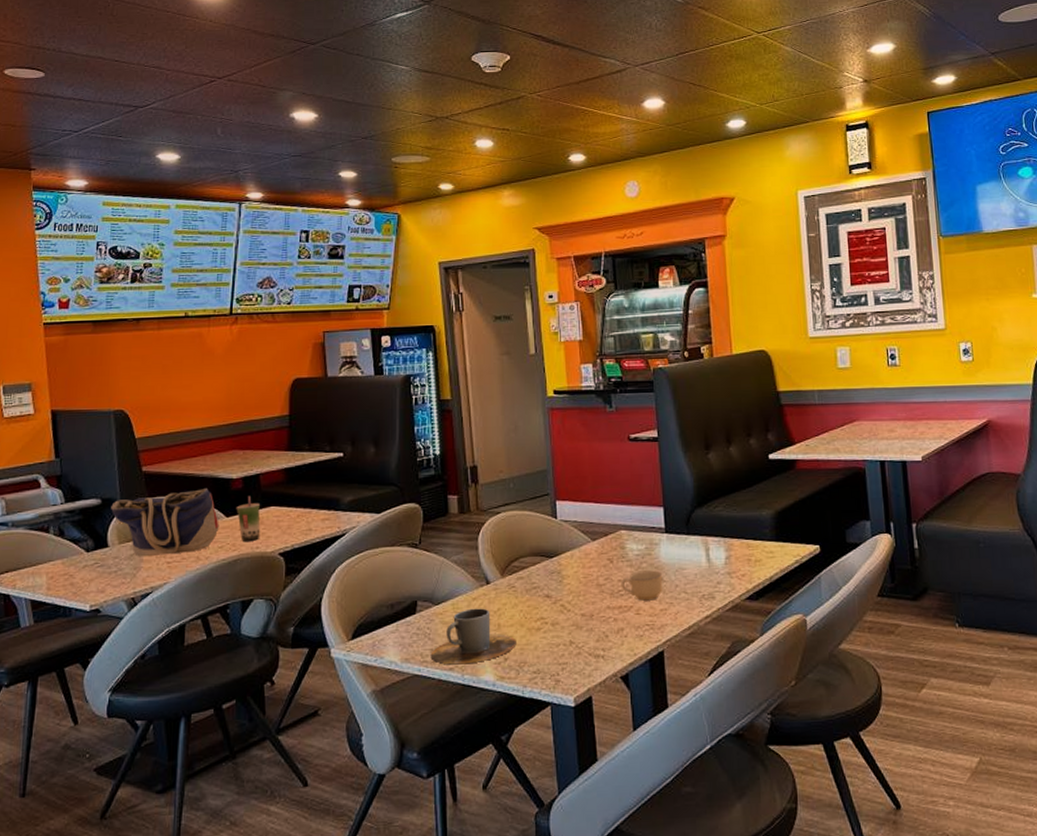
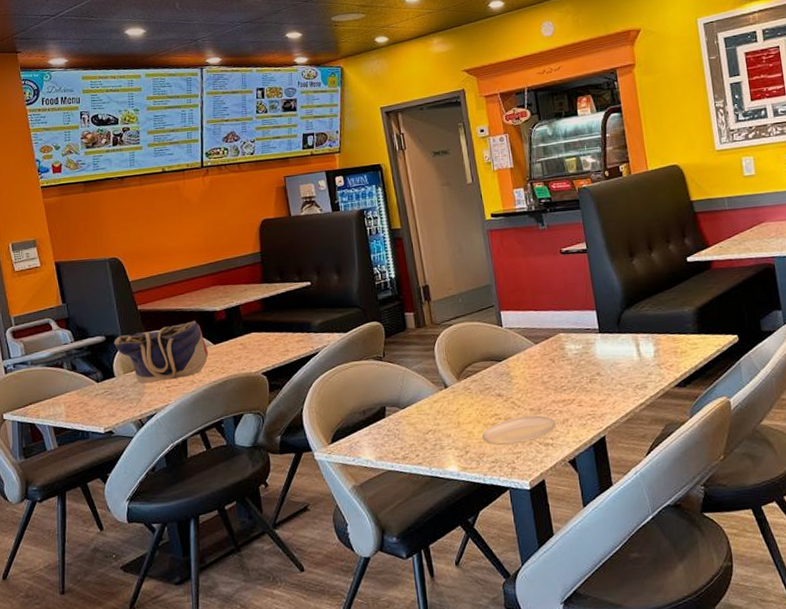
beverage cup: present [236,495,261,541] -> none [221,324,245,365]
cup: present [430,608,516,665] -> none [401,409,475,460]
plate: none [524,622,610,654] -> present [482,415,557,446]
cup: present [620,570,663,601] -> none [563,366,601,394]

